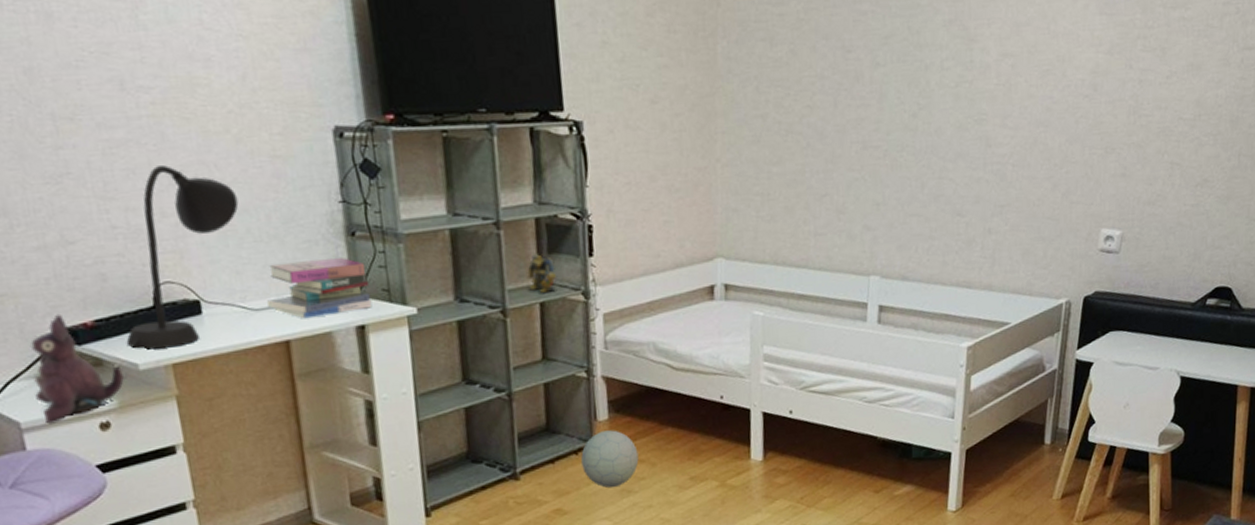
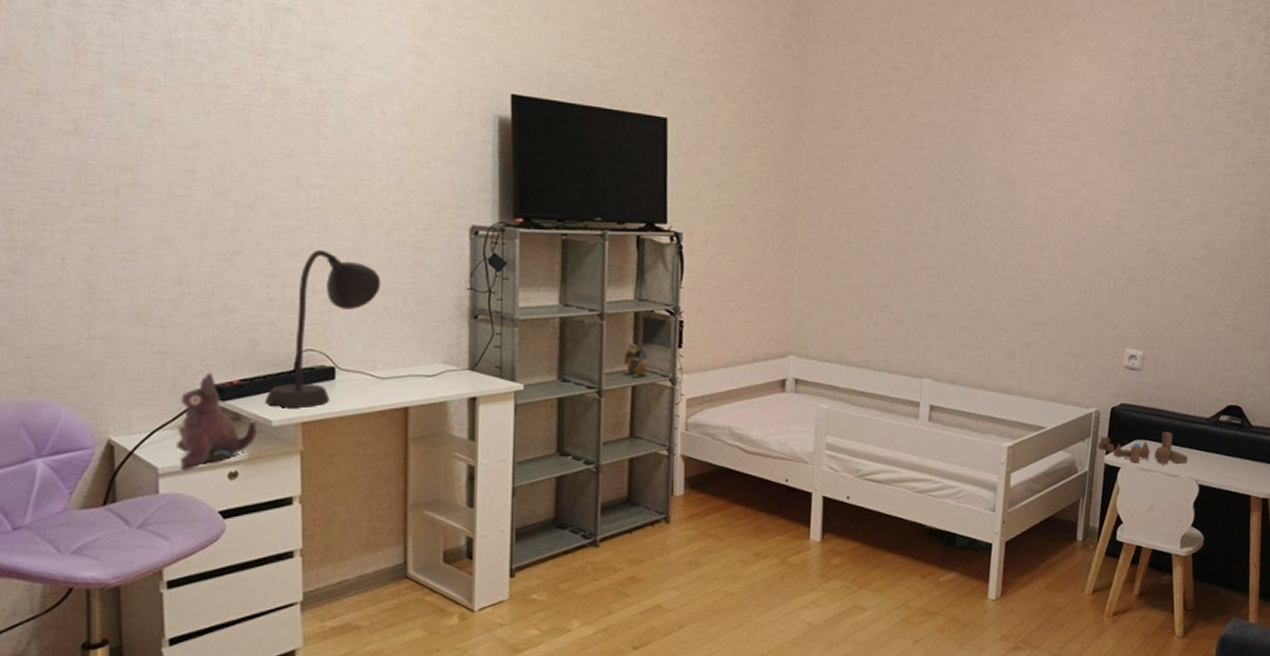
books: present [267,258,373,319] -> none [394,337,485,389]
ball: present [581,430,639,488] -> none [656,505,708,559]
toy blocks: none [1068,319,1169,358] -> present [1097,431,1188,465]

